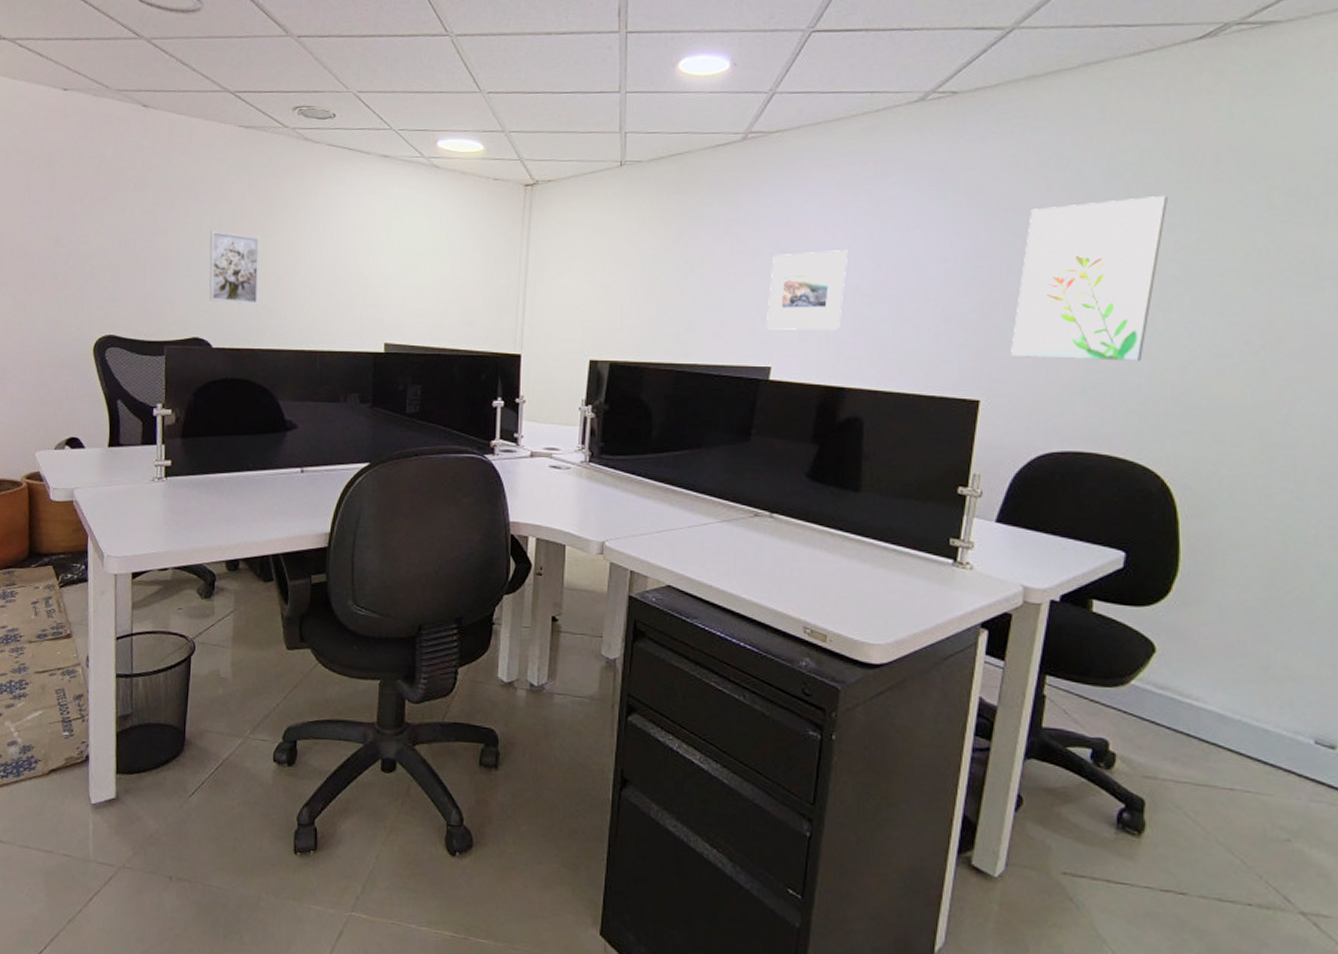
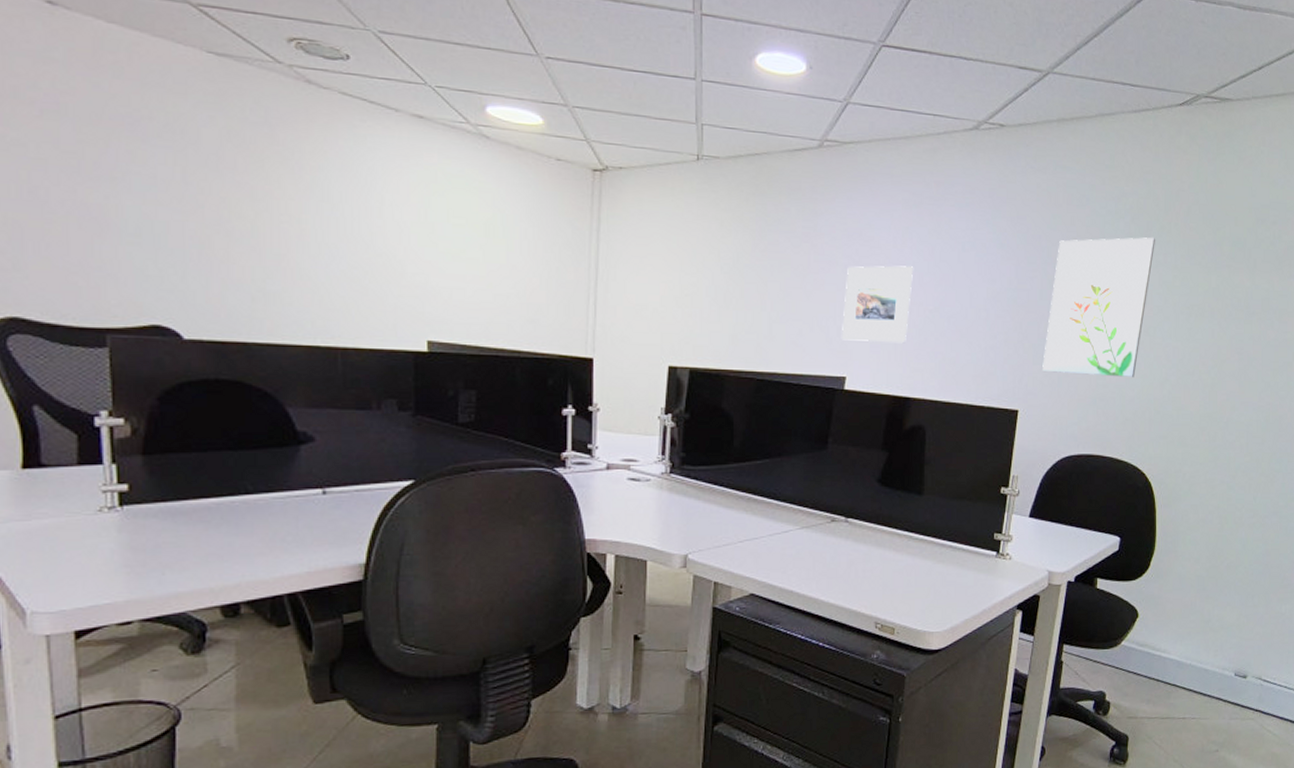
wall art: present [209,230,260,305] -> none [171,185,251,287]

